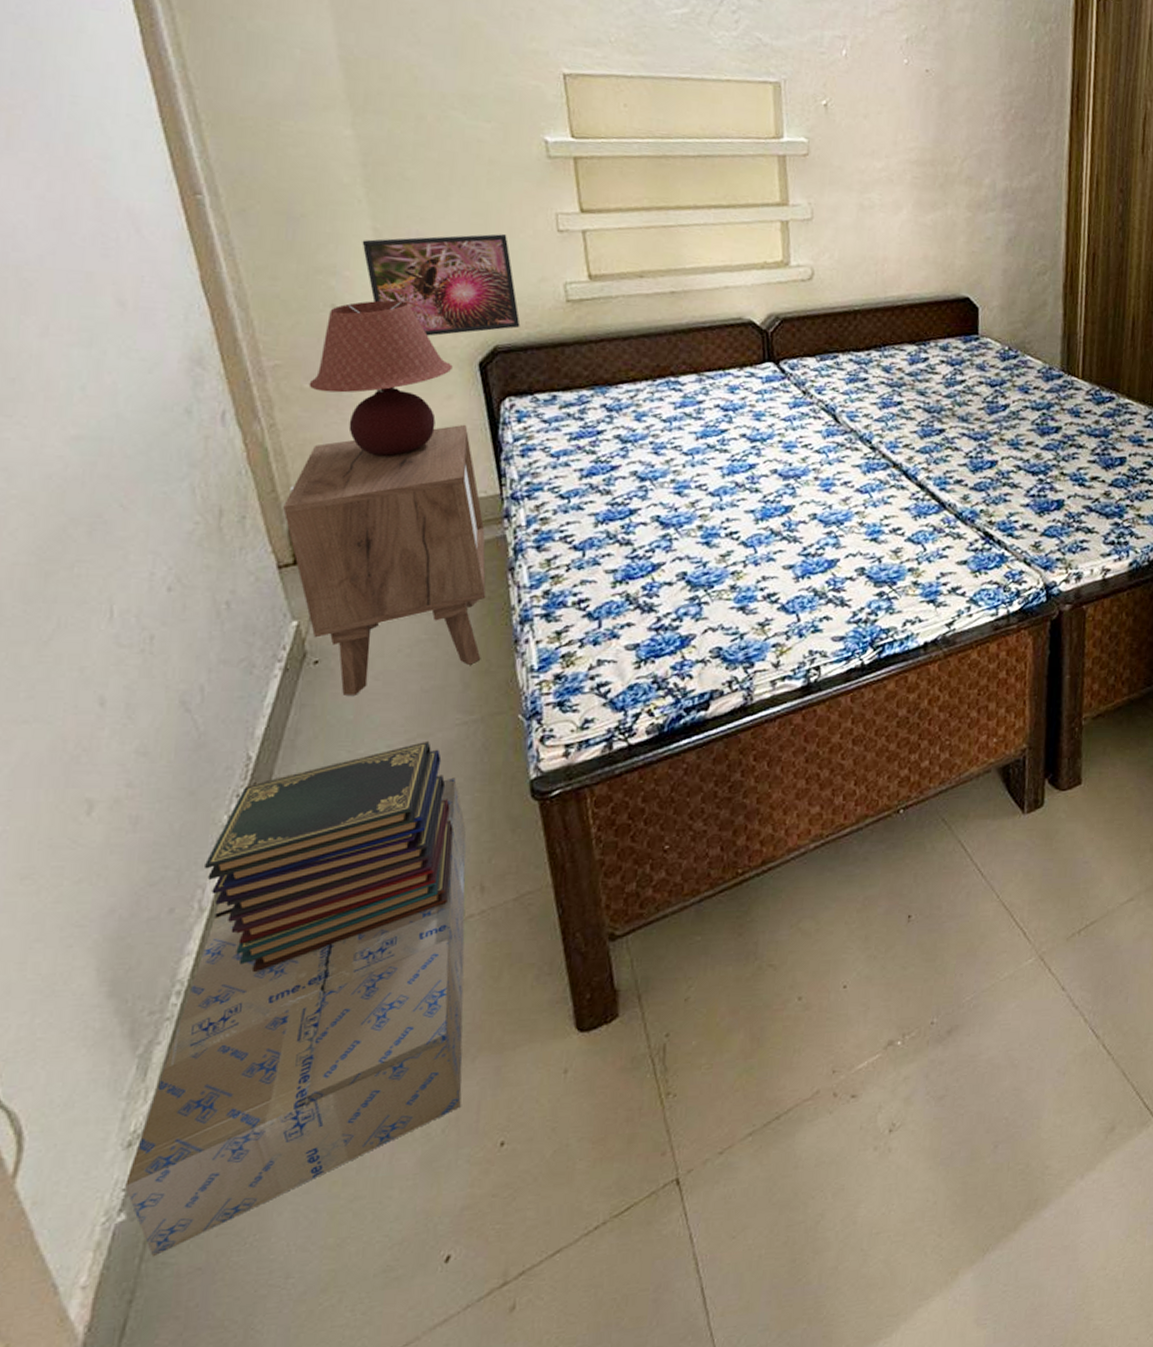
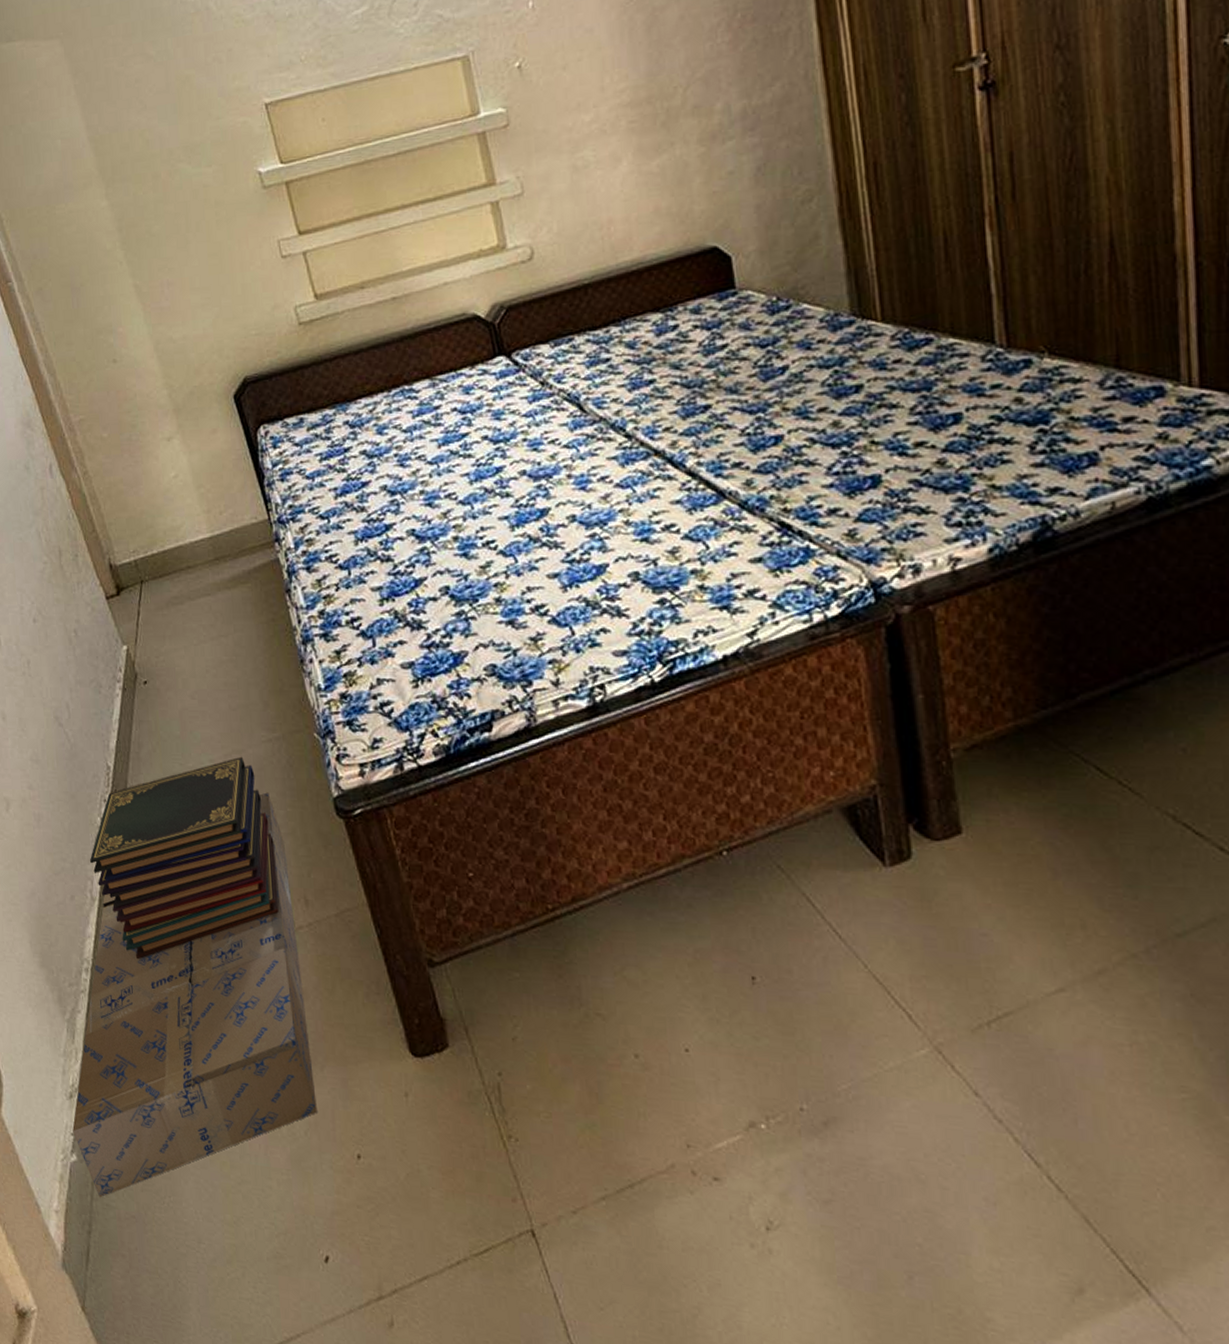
nightstand: present [283,424,486,695] -> none [103,455,274,713]
table lamp: present [308,300,453,456] -> none [106,347,213,492]
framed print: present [362,234,521,336] -> none [128,270,263,377]

